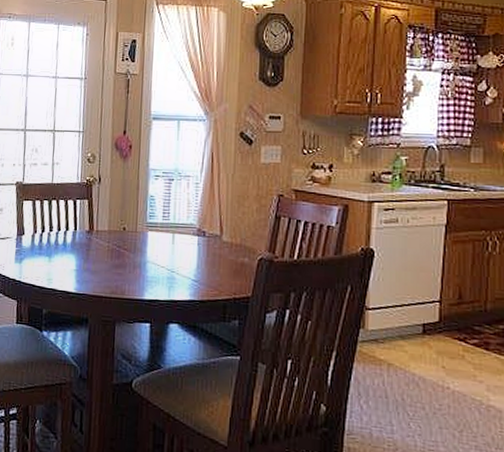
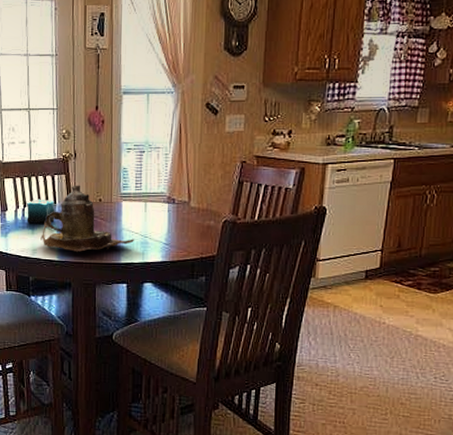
candle: none [44,224,75,251] -> present [27,199,55,224]
teapot: none [57,211,161,285] -> present [41,185,135,253]

